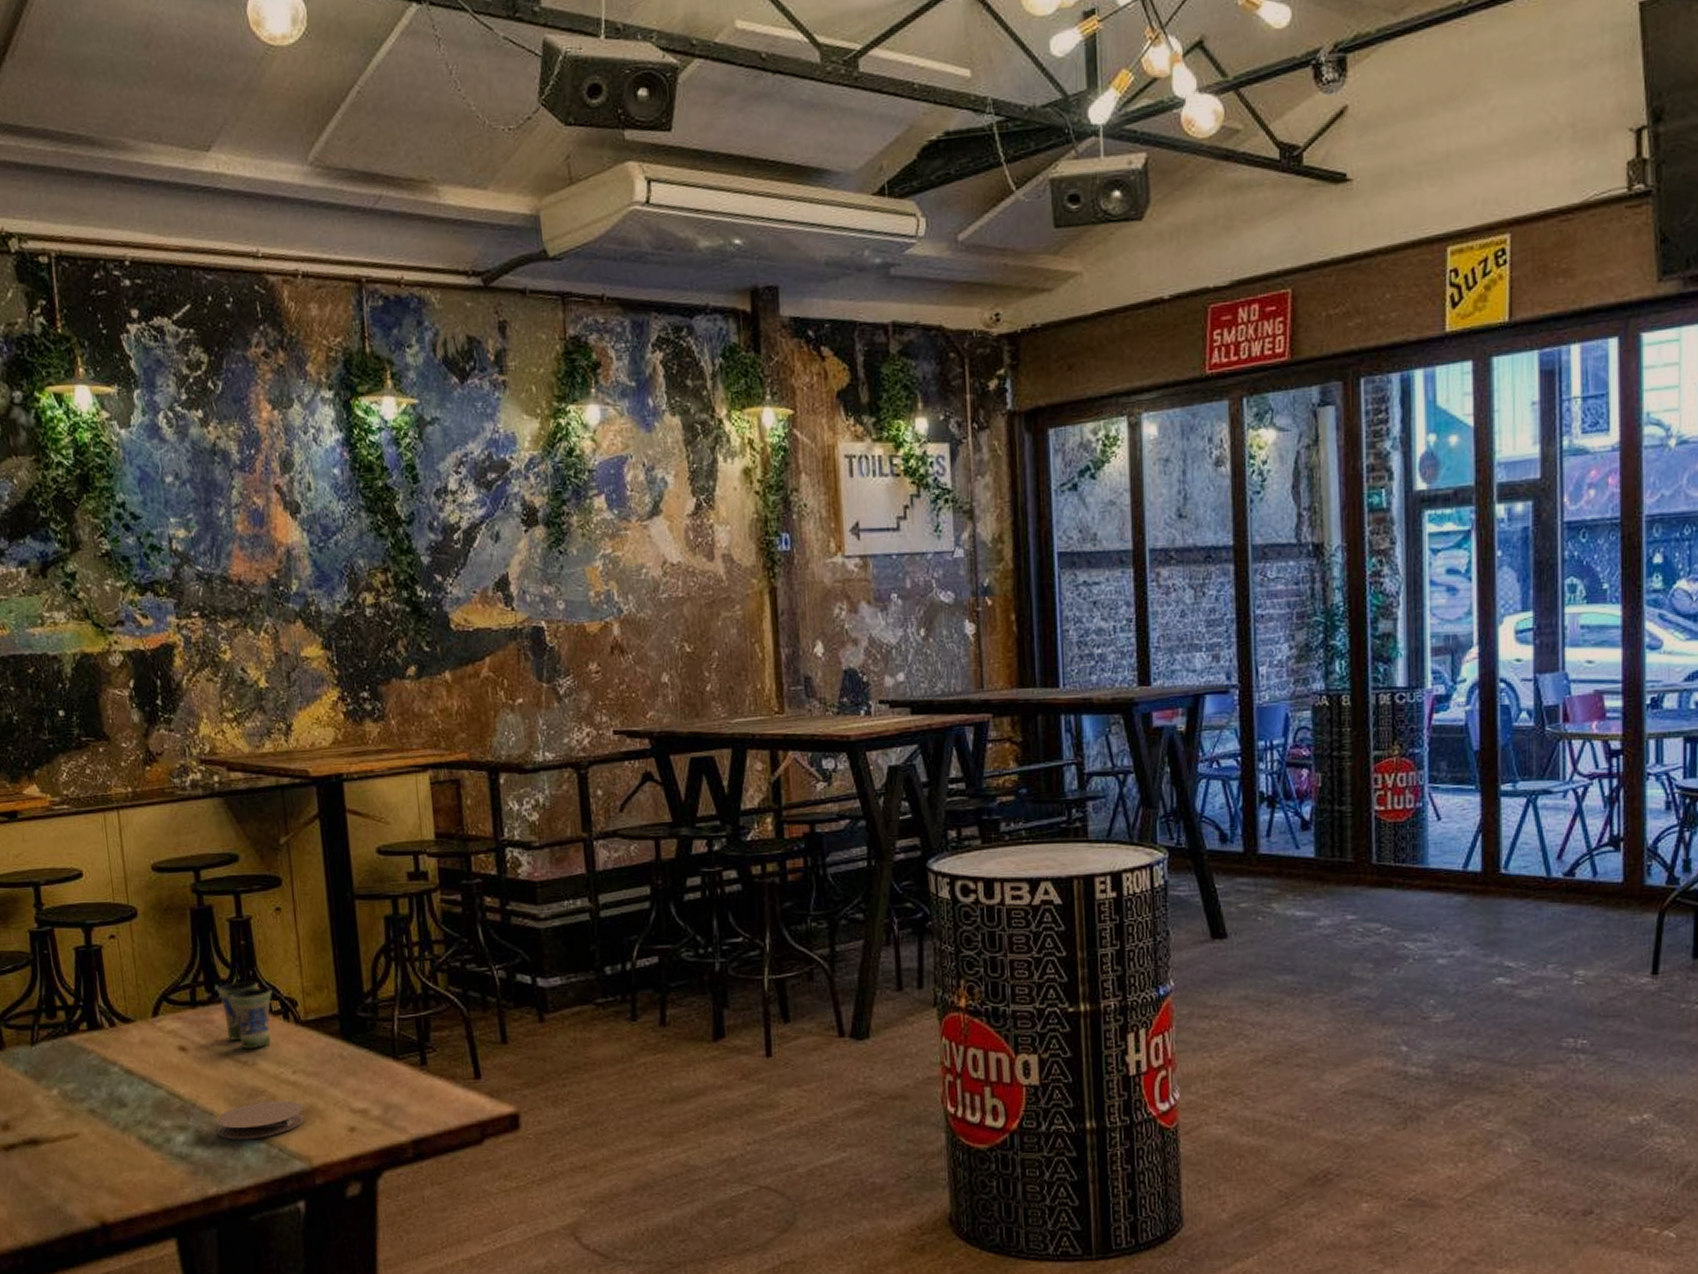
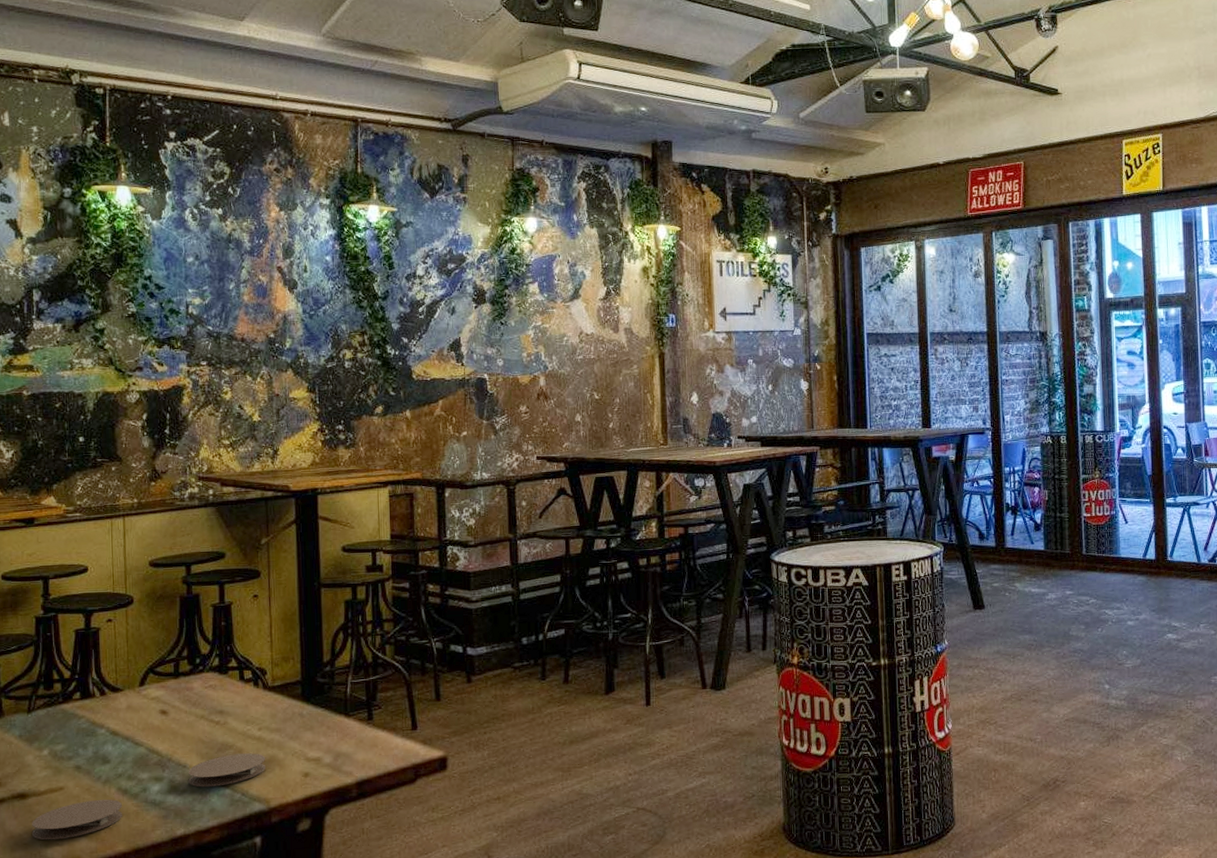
coaster: none [47,1149,146,1194] -> present [32,799,122,840]
cup: present [217,982,272,1048] -> none [198,655,246,711]

